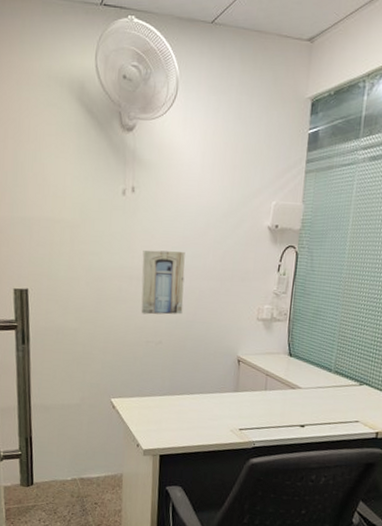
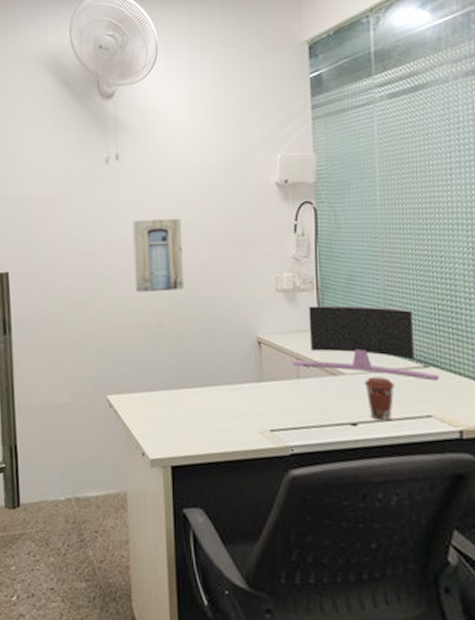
monitor: none [263,333,369,396] -> present [293,306,439,381]
coffee cup: none [314,391,337,424] -> present [364,376,395,421]

